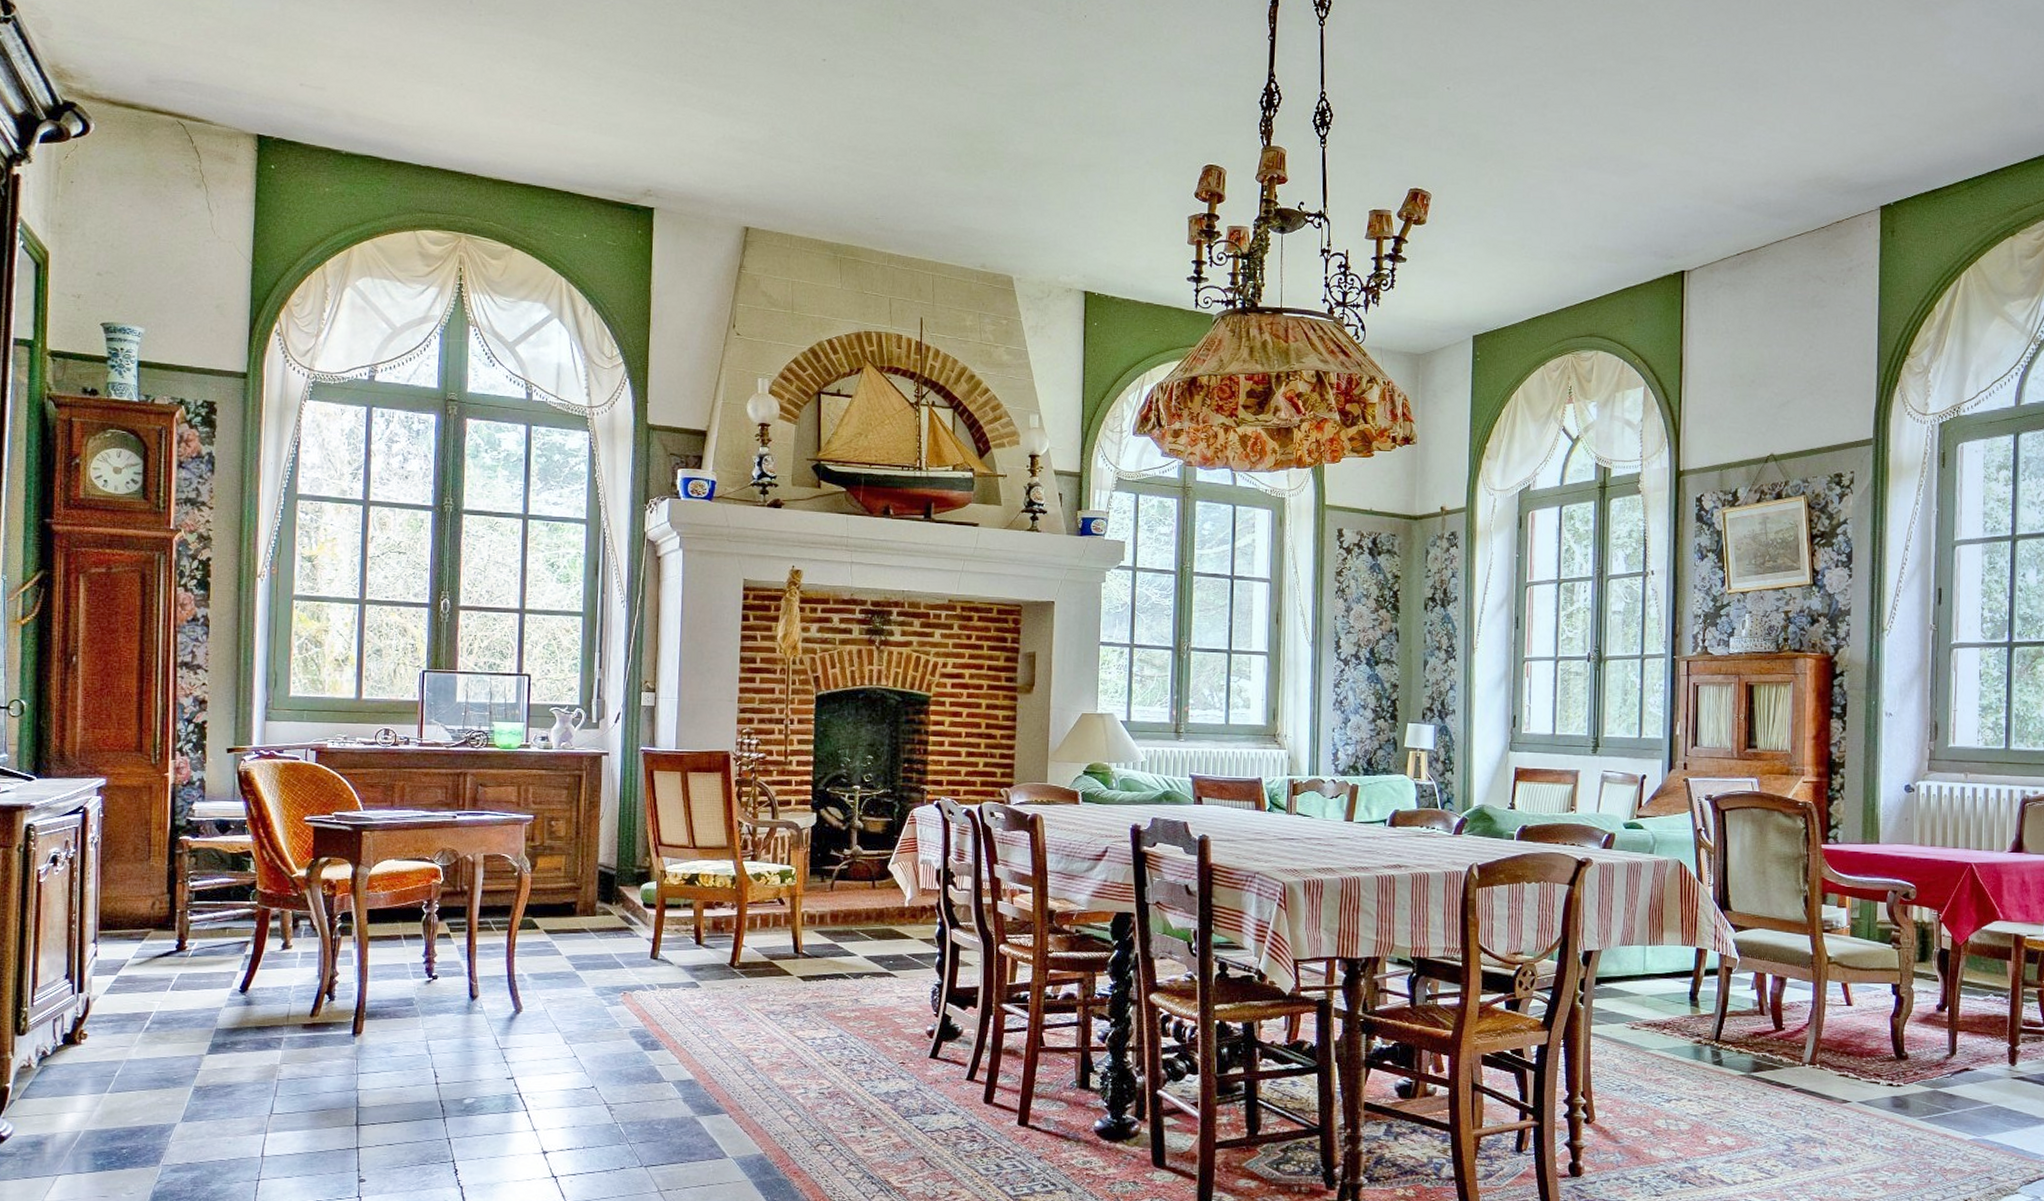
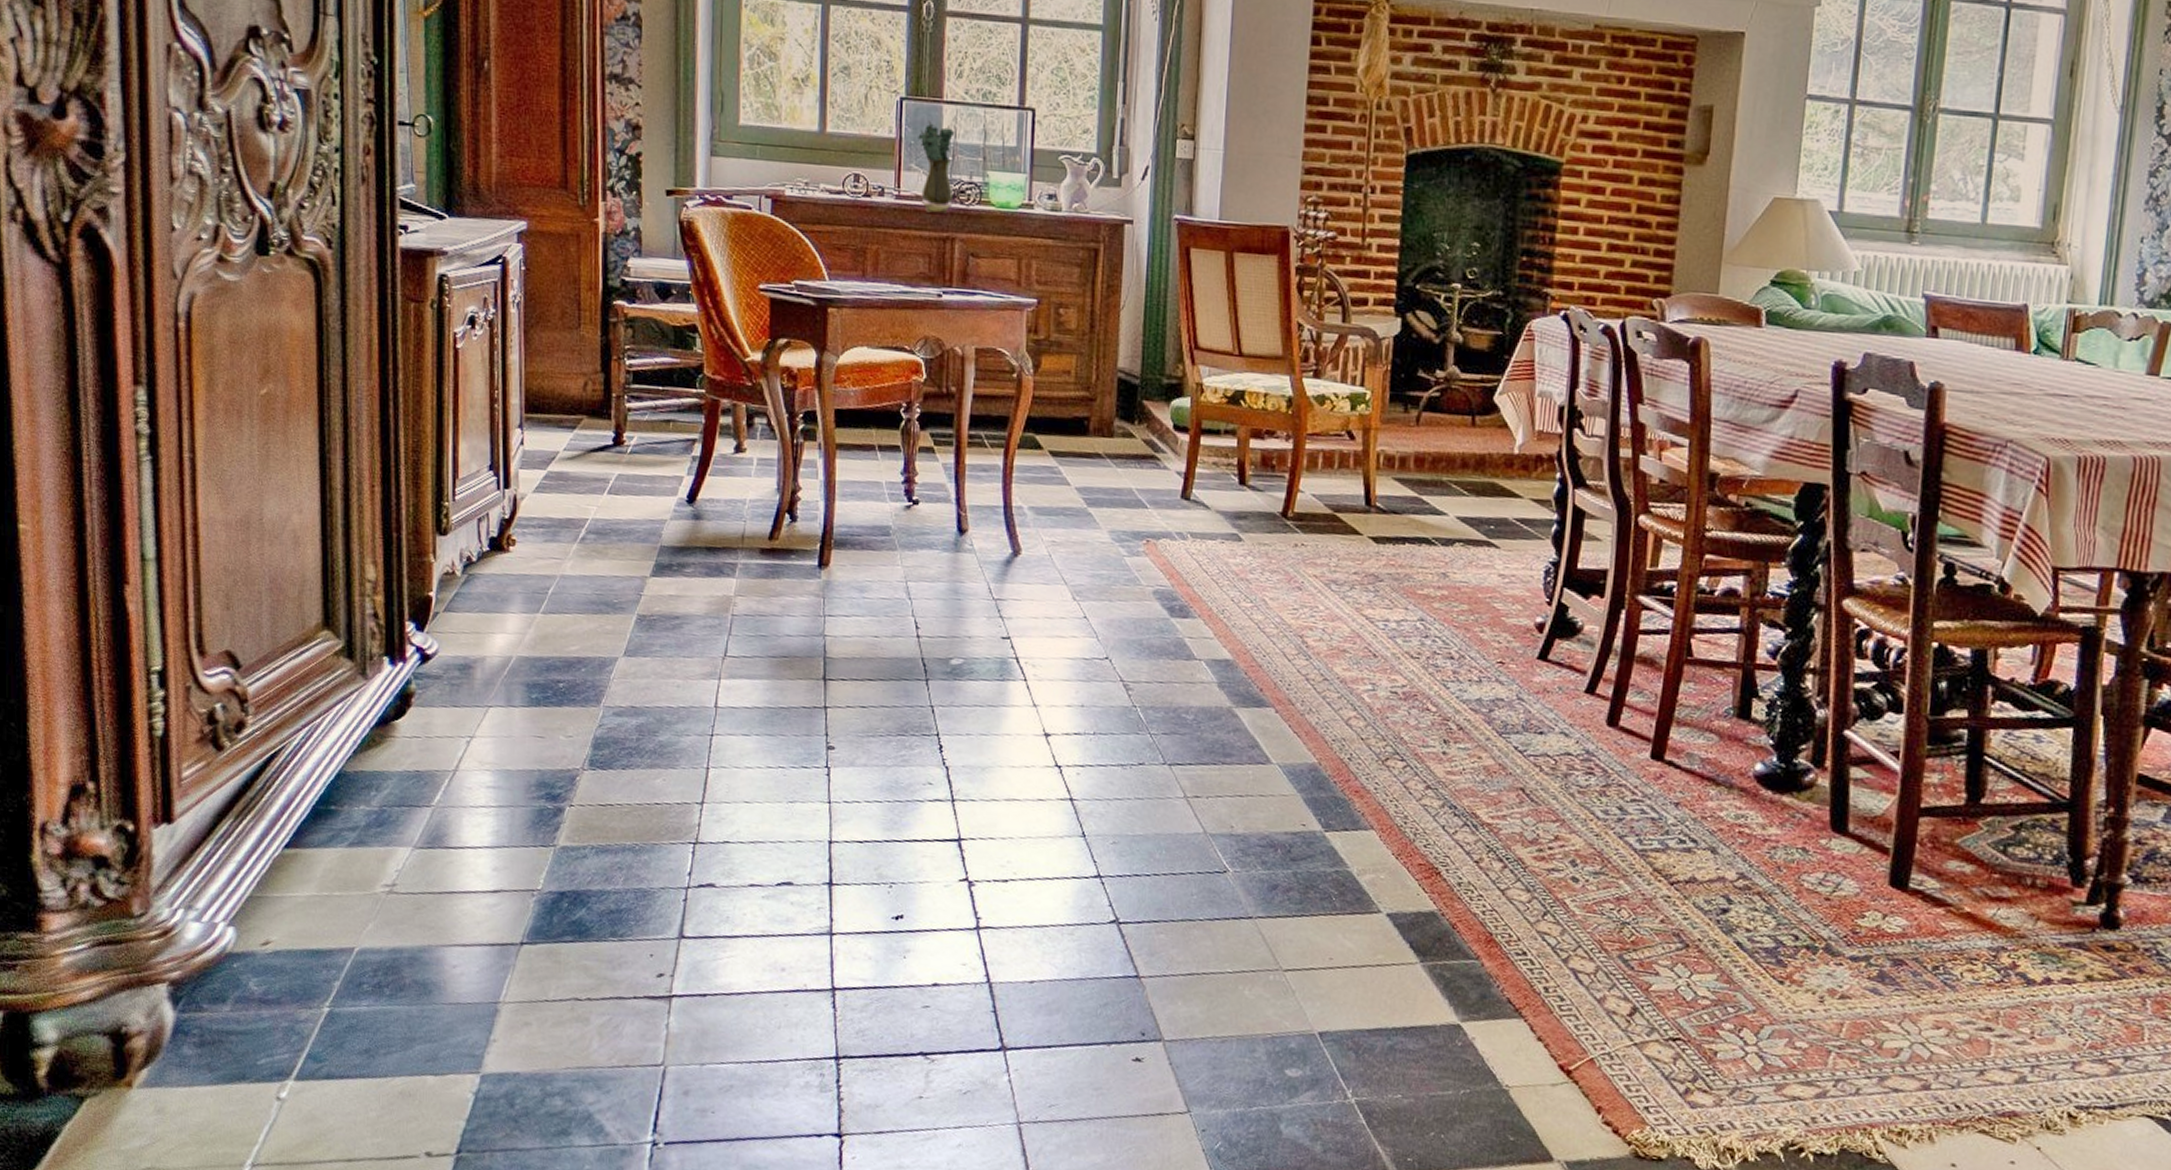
vase: none [437,687,466,756] -> present [918,121,954,215]

